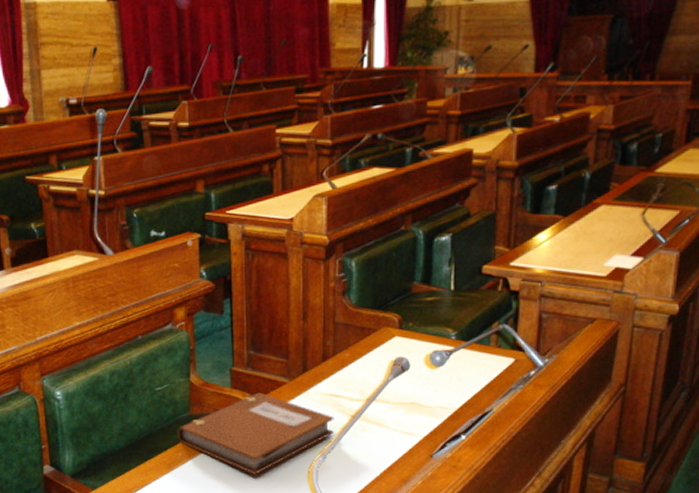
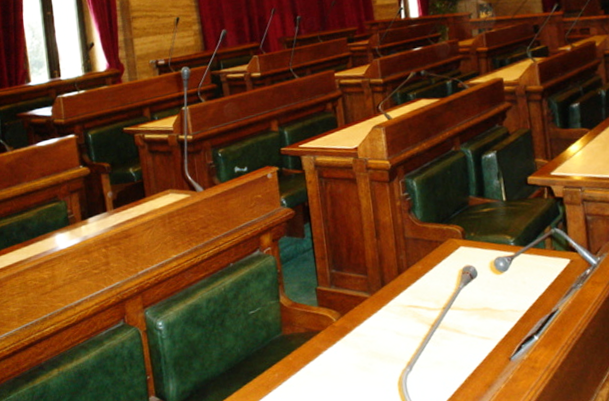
notebook: present [177,392,334,475] -> none [272,308,417,391]

